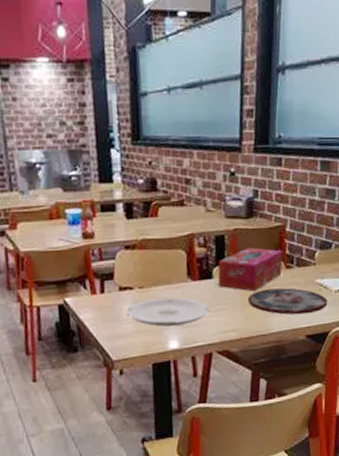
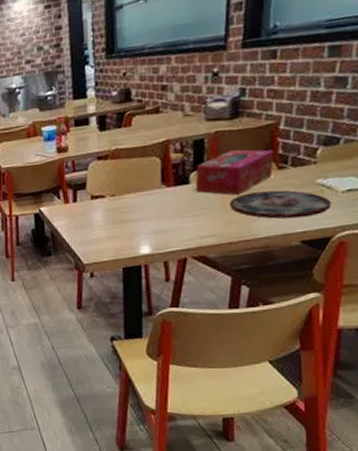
plate: present [126,297,209,327] -> none [98,204,185,233]

